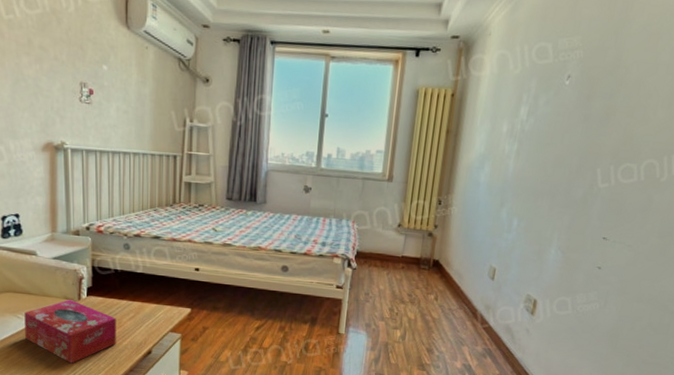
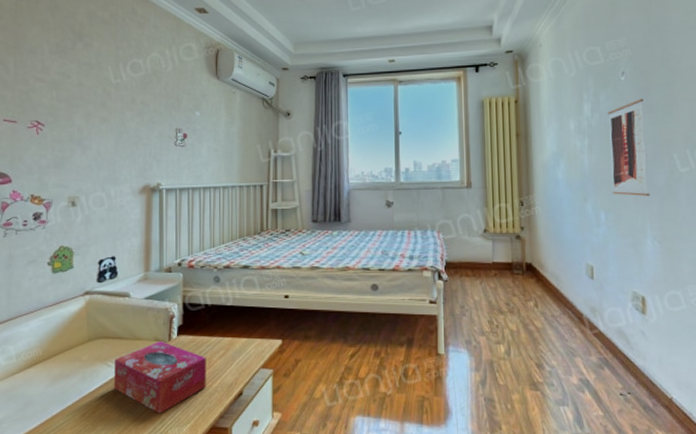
wall art: none [529,107,583,208] -> present [608,99,651,196]

